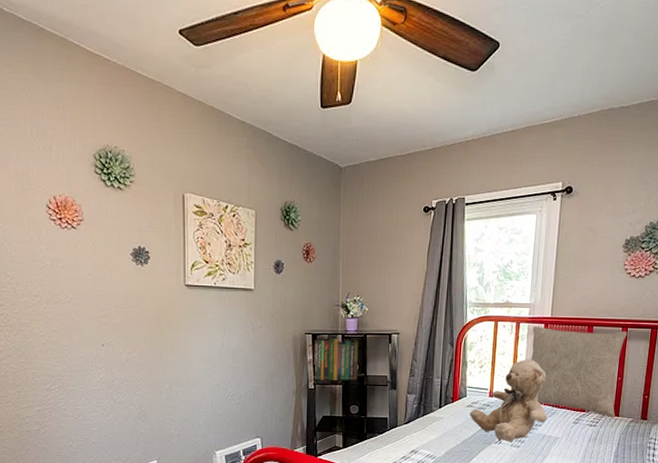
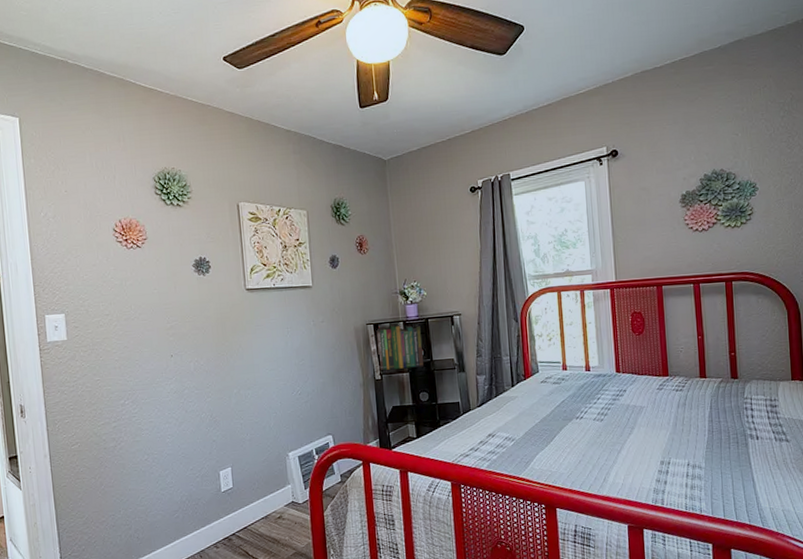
teddy bear: present [469,359,548,443] -> none [544,326,629,417]
pillow: present [531,326,628,418] -> none [599,287,703,380]

